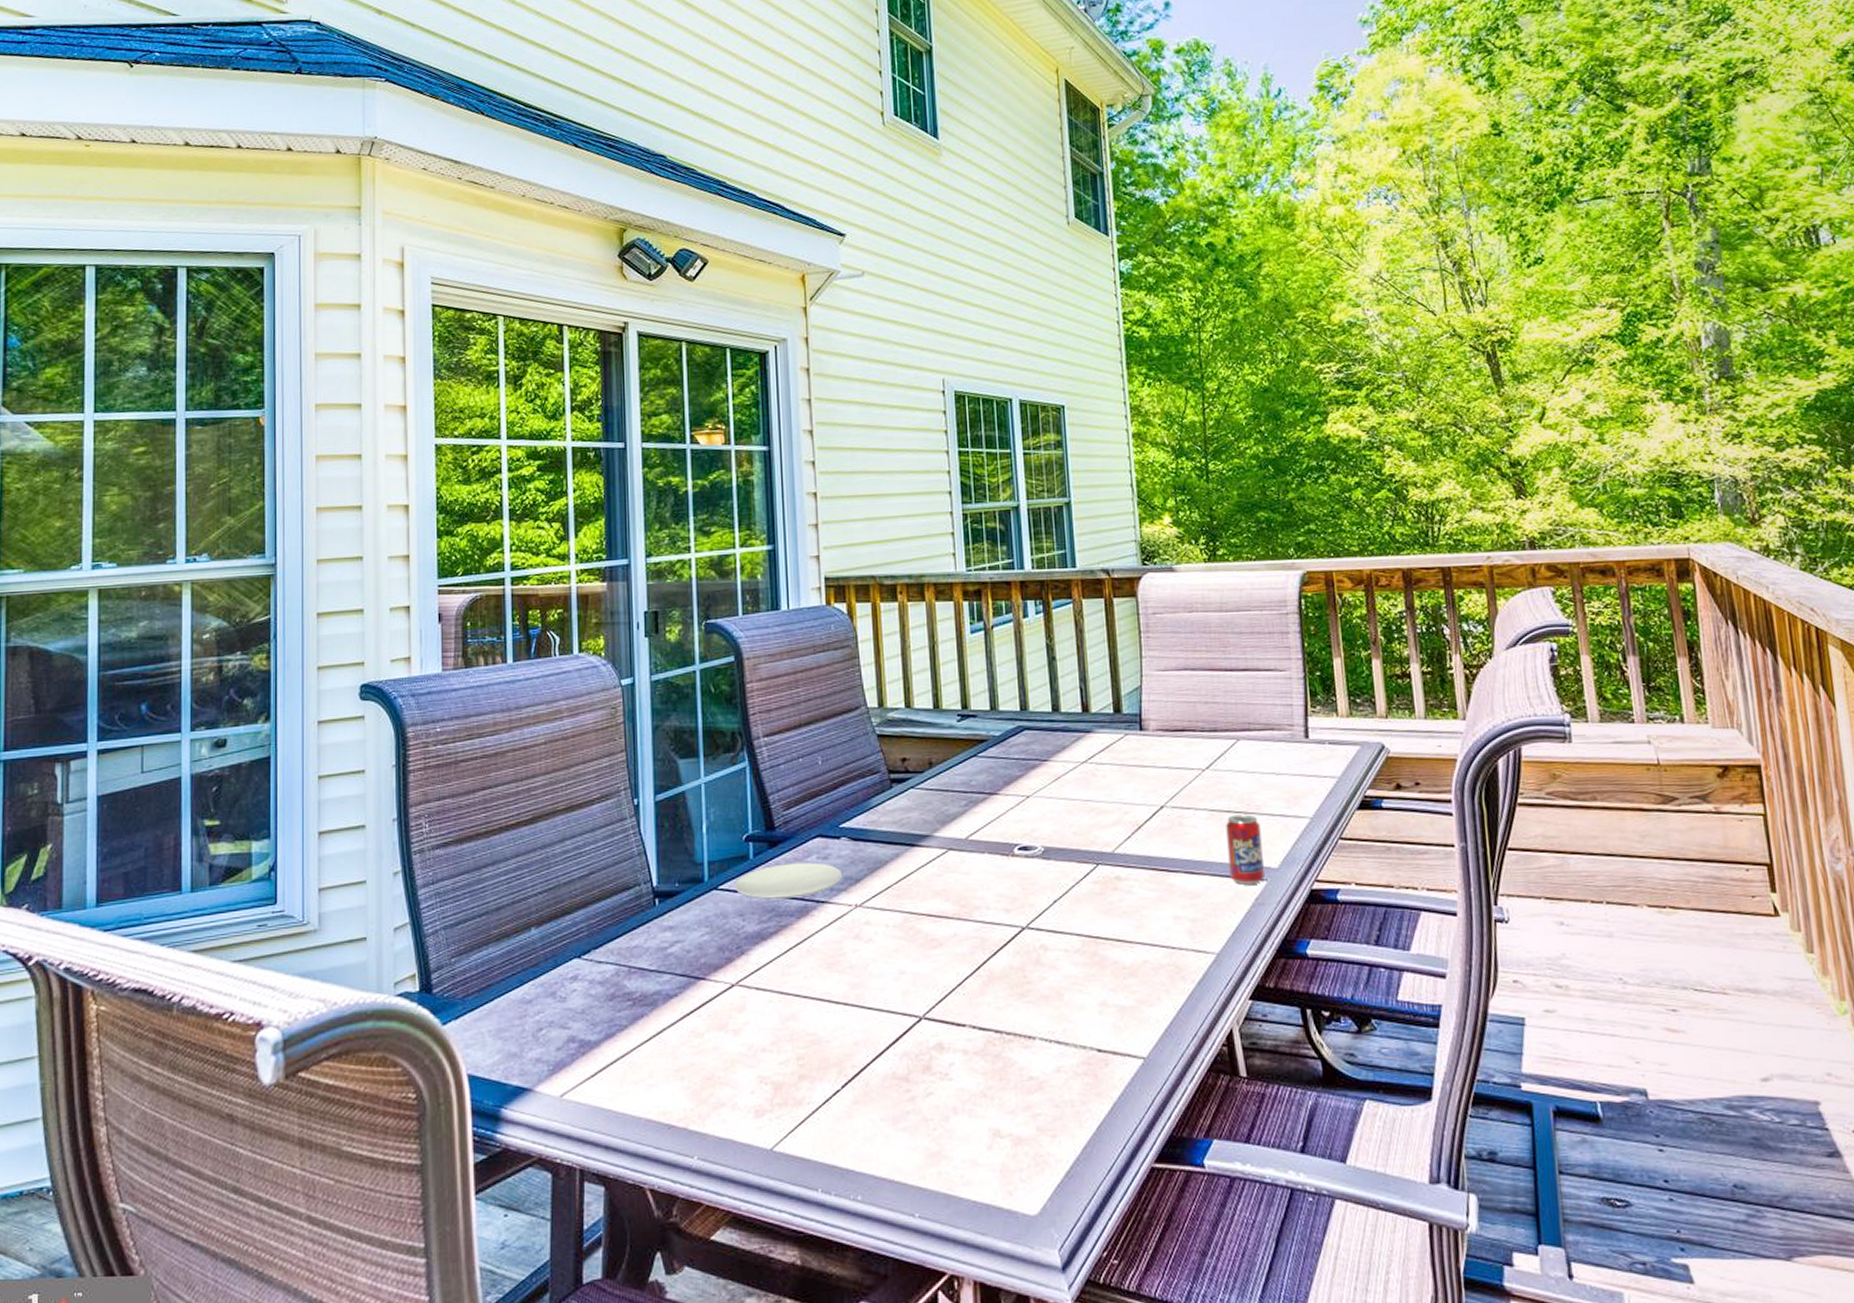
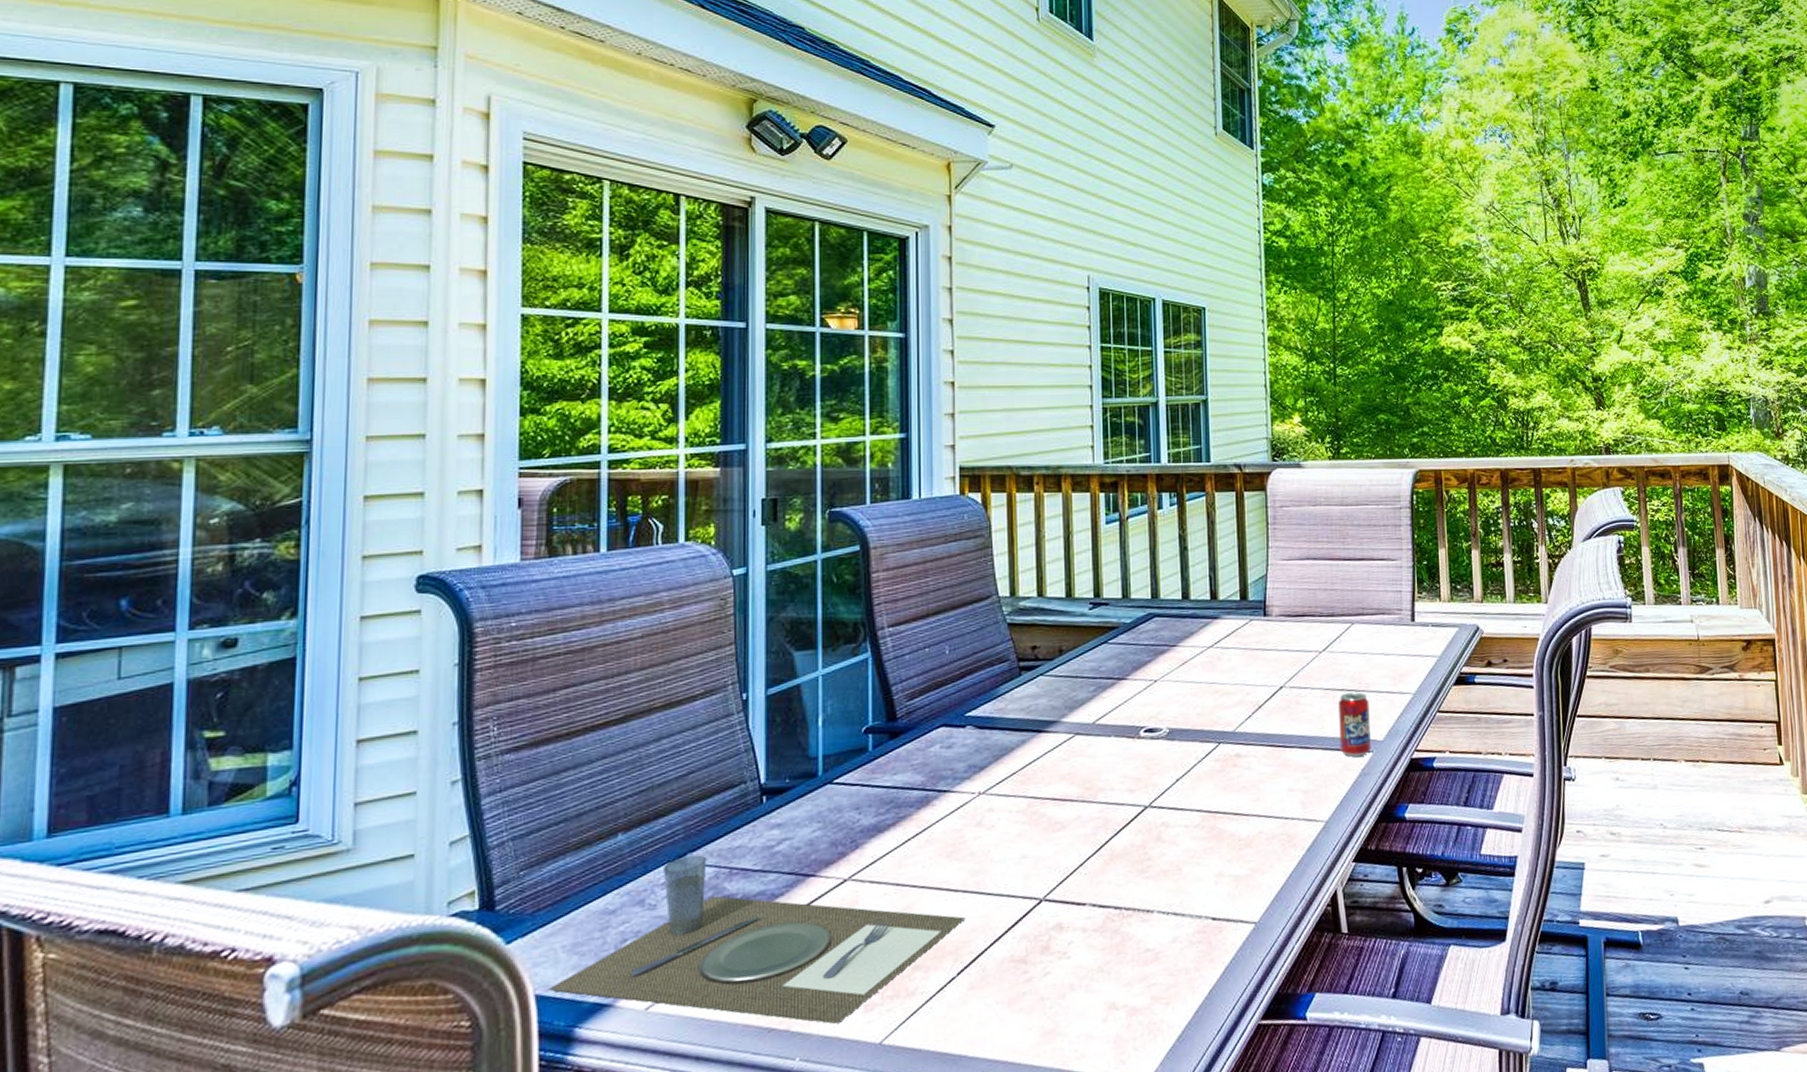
place setting: none [478,952,847,1126] -> present [548,855,965,1024]
plate: present [735,862,843,900] -> none [851,752,967,792]

